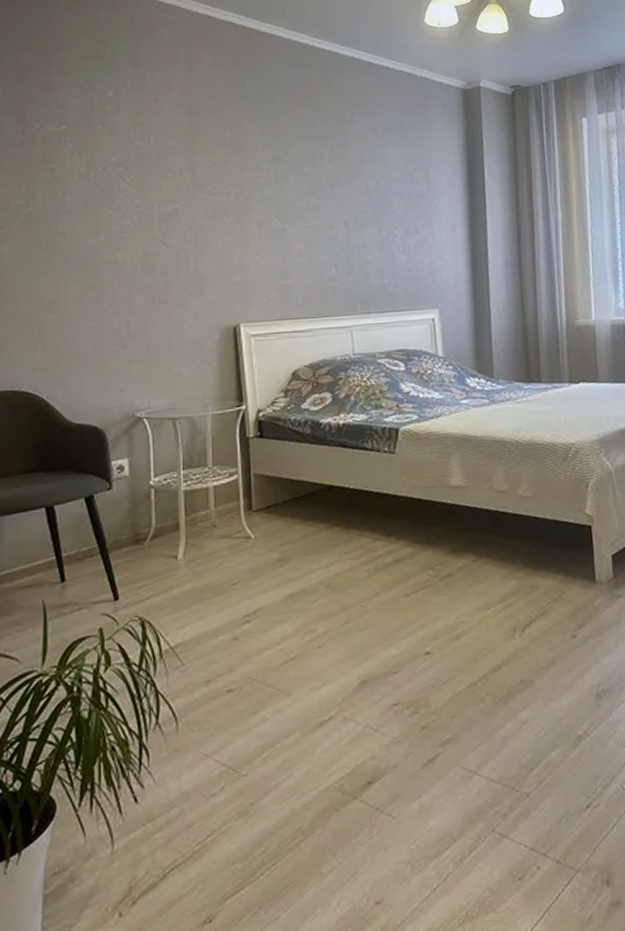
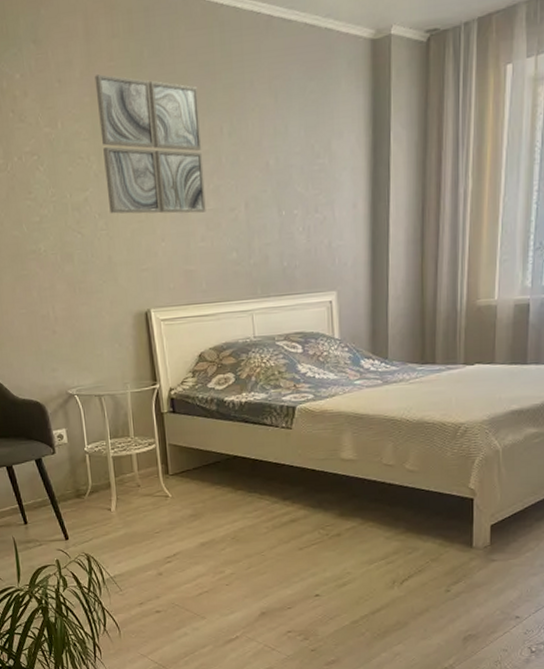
wall art: none [194,98,304,229] -> present [94,74,206,214]

